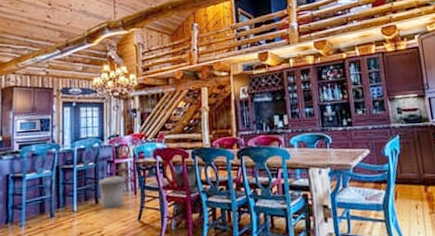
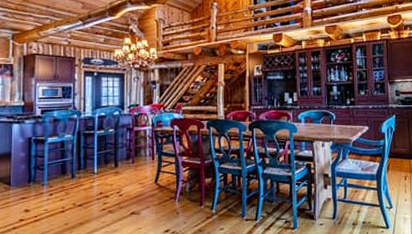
trash can: present [99,175,125,209] -> none [118,141,144,172]

